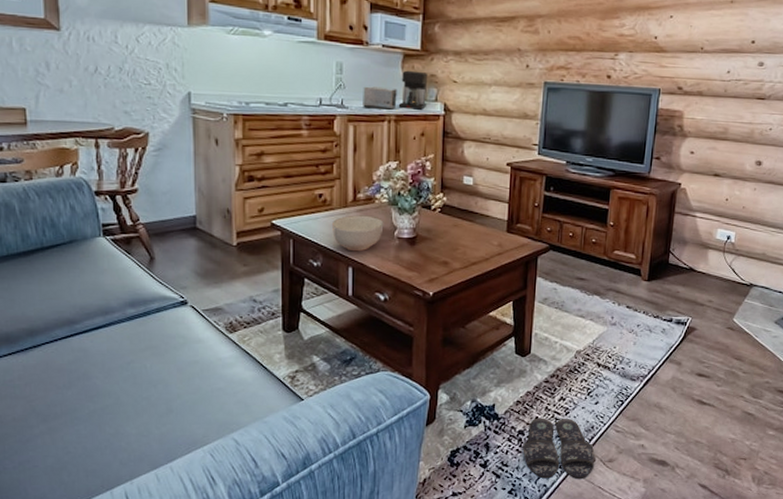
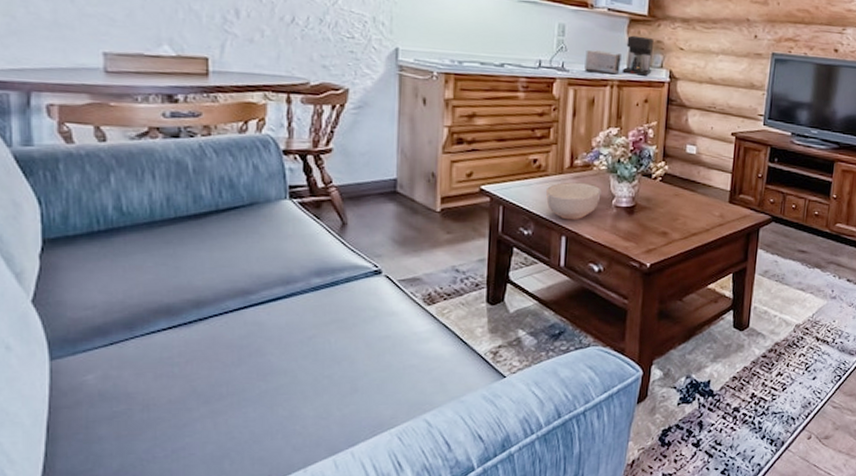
slippers: present [522,418,595,479] -> none [737,394,811,458]

